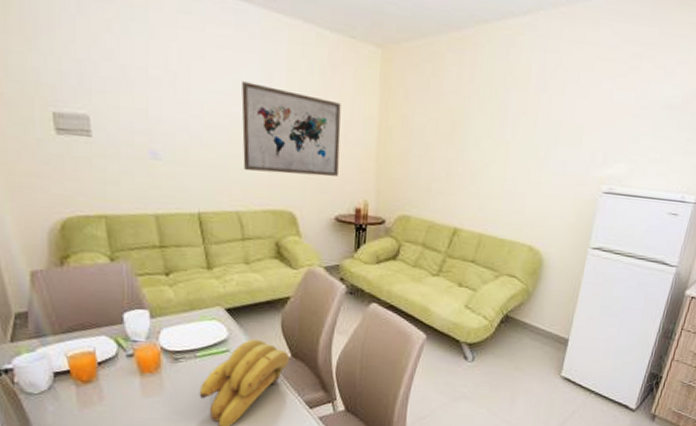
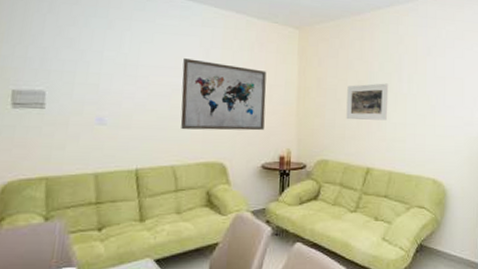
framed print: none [434,125,489,174] -> present [346,83,389,121]

